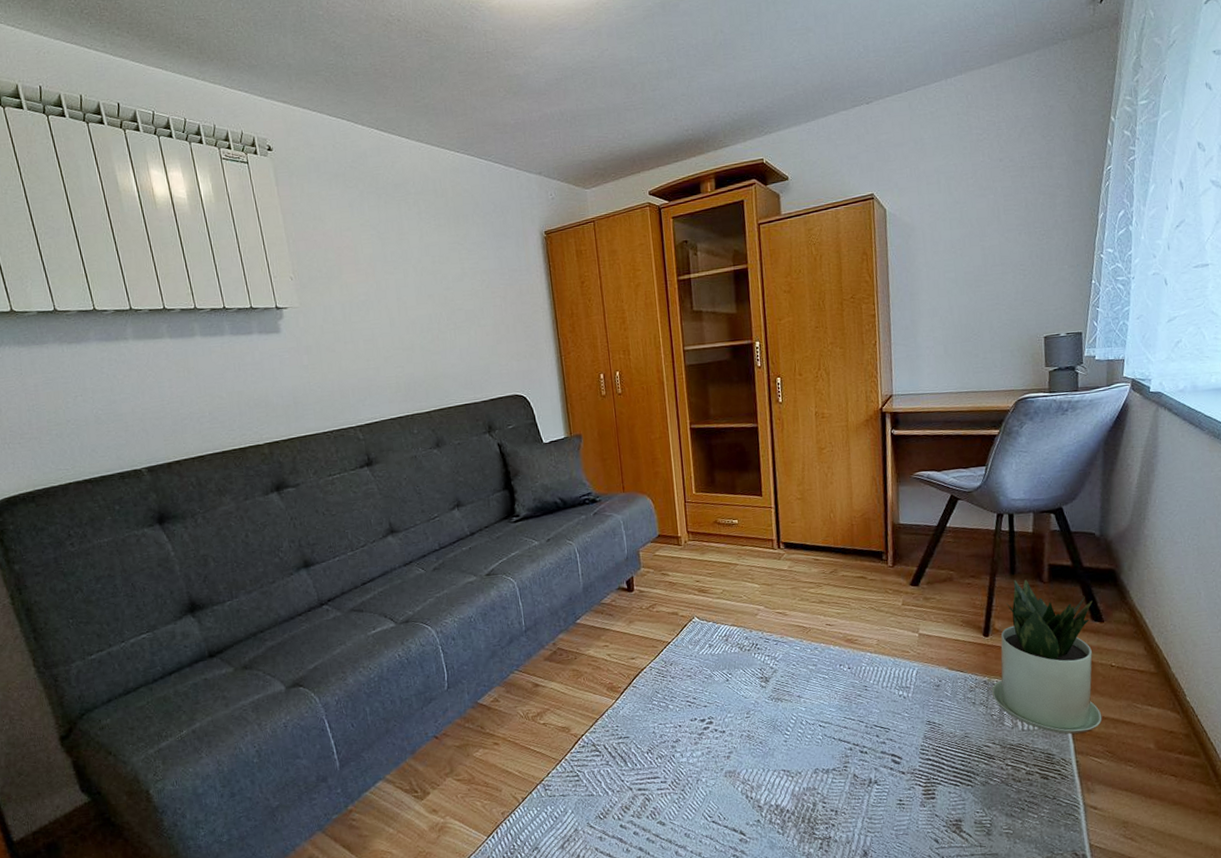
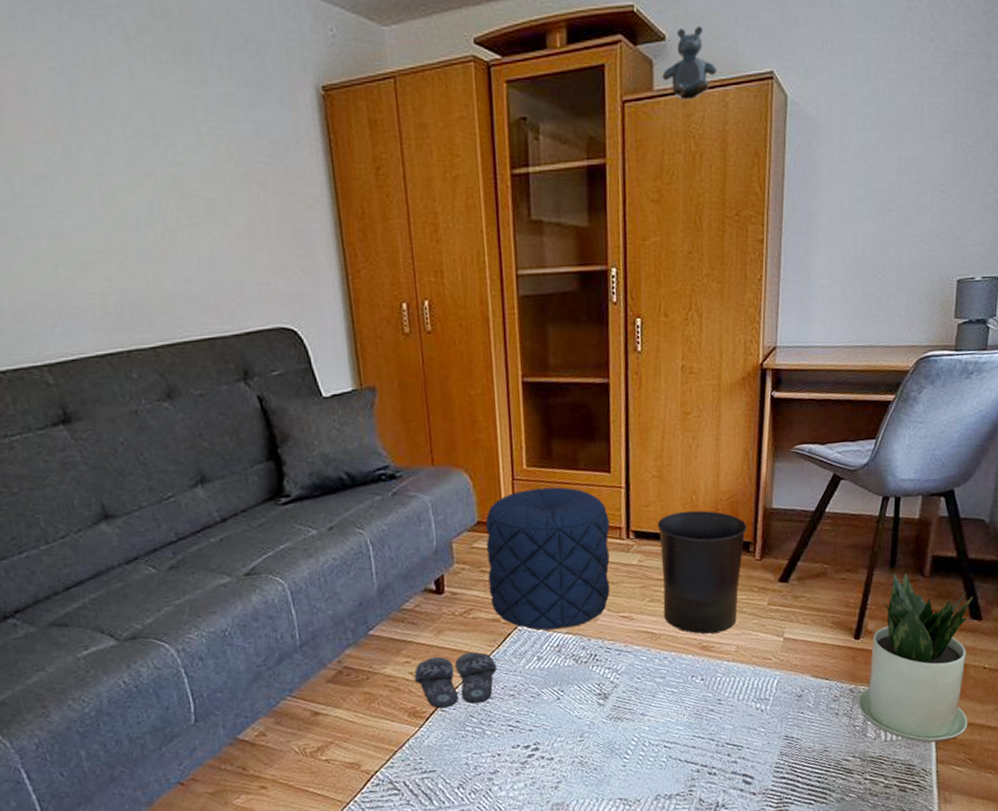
slippers: none [611,639,677,685] -> present [414,651,497,709]
pouf: none [664,507,766,623] -> present [485,486,610,630]
stuffed animal: none [787,167,829,220] -> present [662,25,717,100]
waste bin: none [802,526,880,629] -> present [657,510,748,634]

